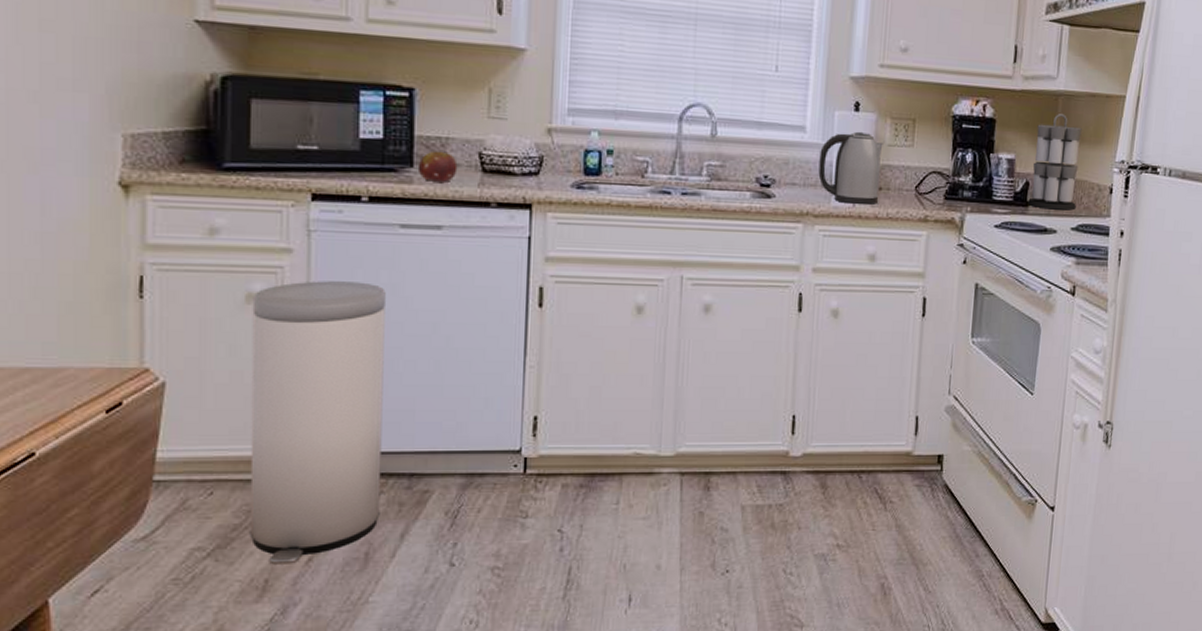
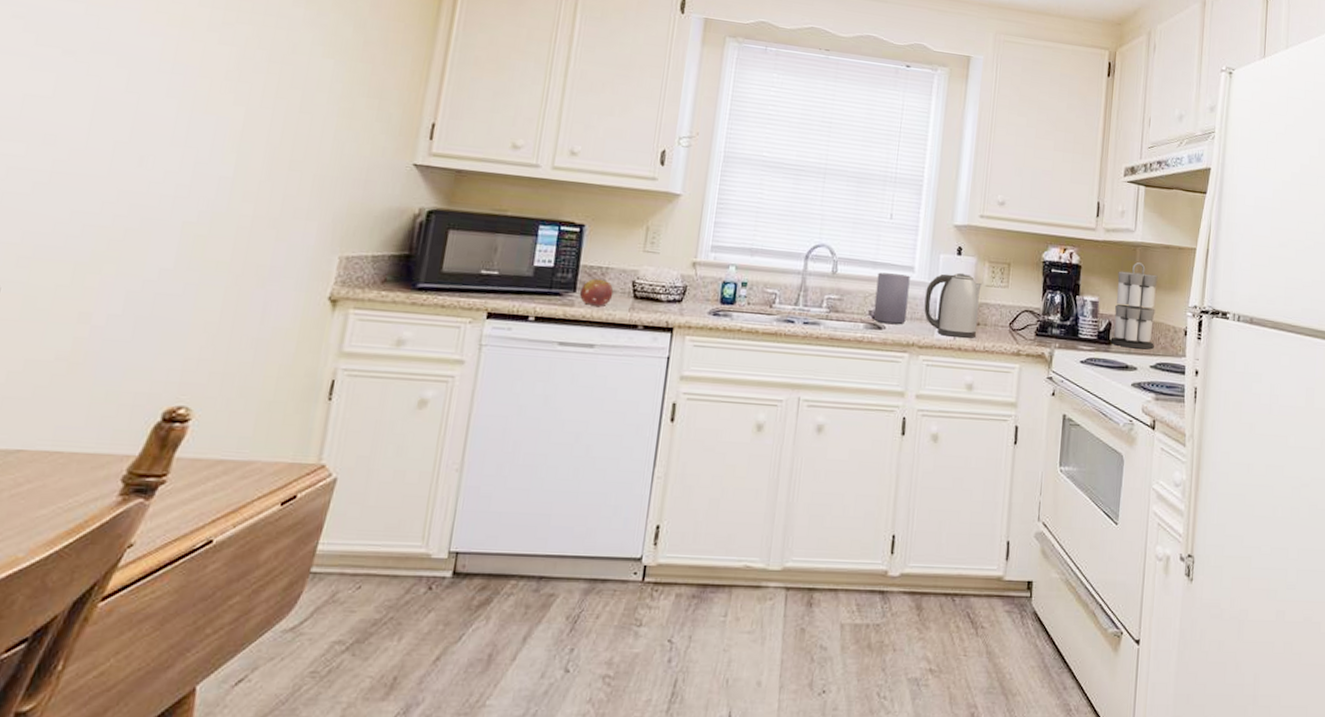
pedal bin: present [249,281,386,565] -> none [387,390,539,662]
canister: none [761,134,801,192] -> present [873,272,910,325]

